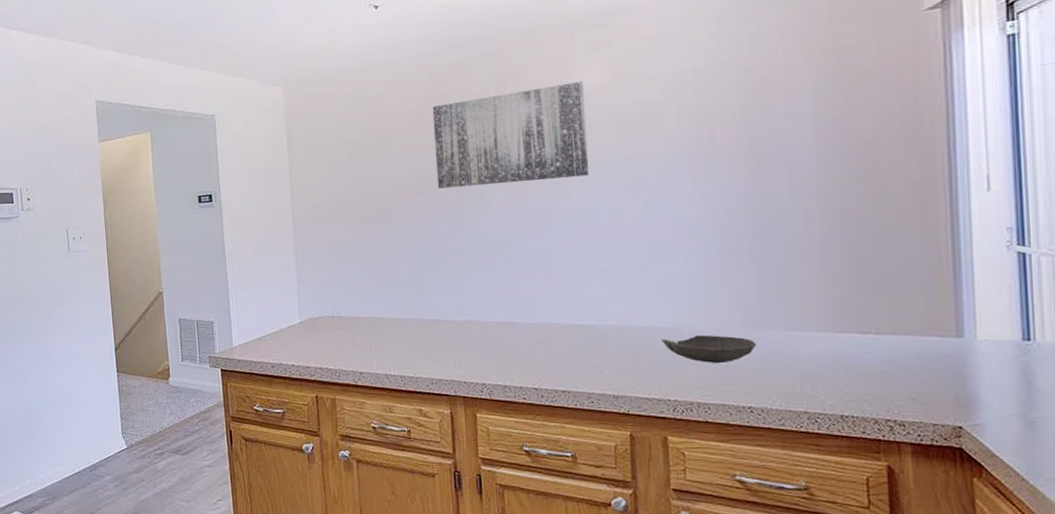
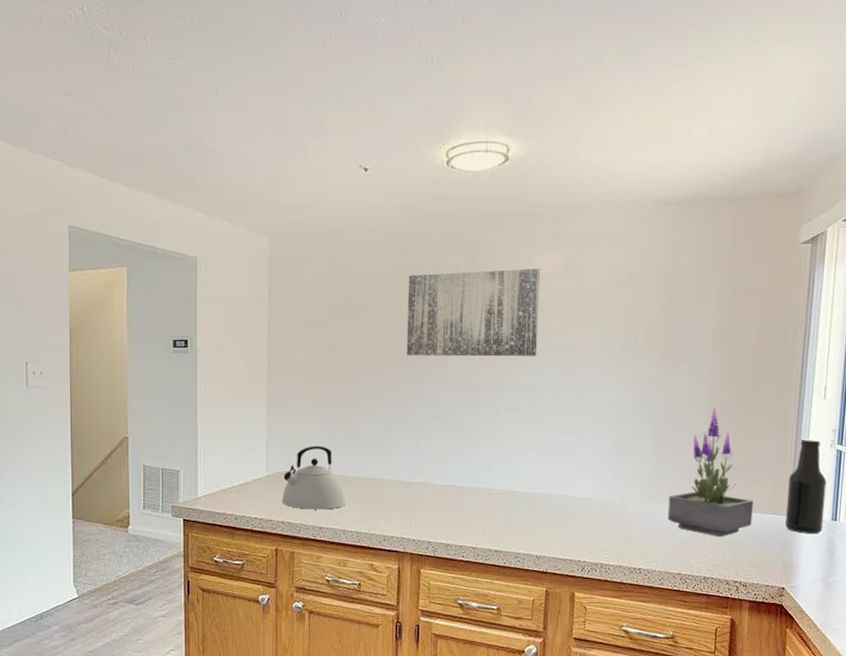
kettle: none [317,288,386,355] -> present [282,446,346,510]
bowl: present [661,334,756,364] -> none [579,505,650,531]
potted plant: none [779,213,902,366] -> present [667,407,753,536]
beer bottle: none [948,240,1010,358] -> present [784,439,827,534]

